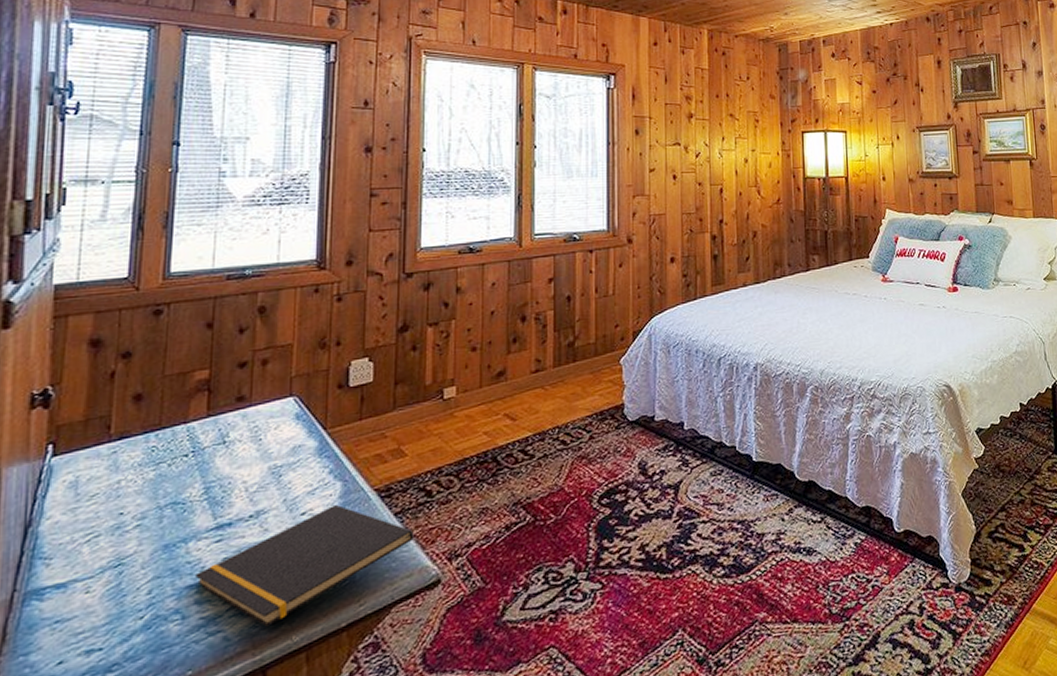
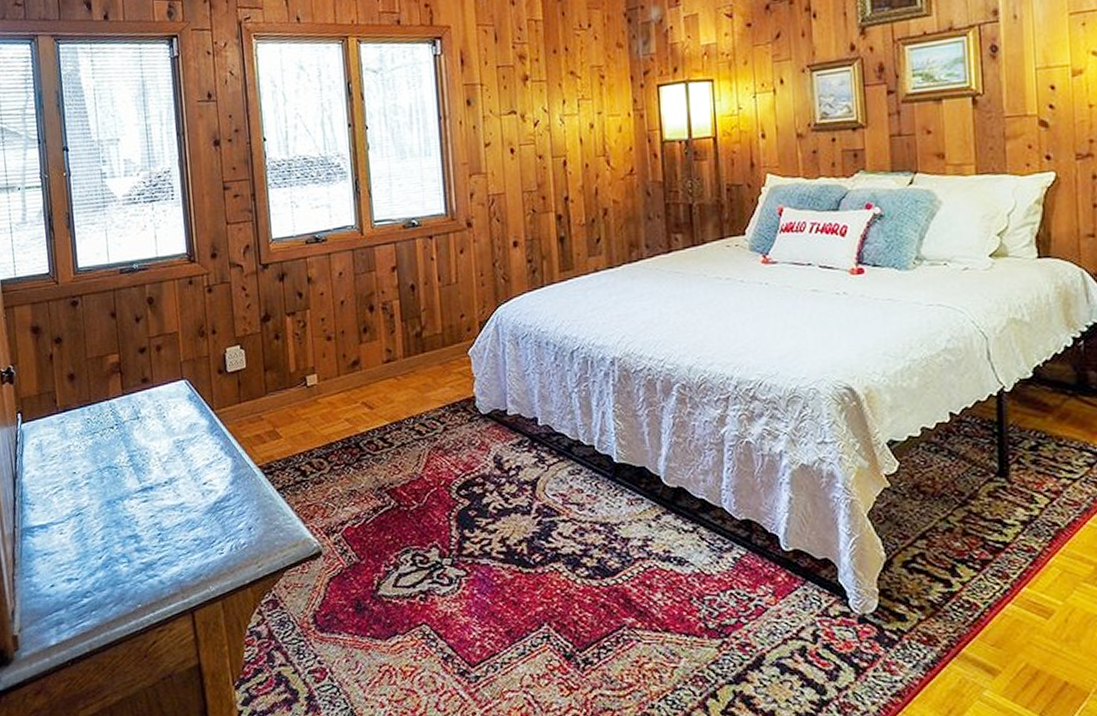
notepad: present [196,504,414,627] -> none [133,477,296,576]

